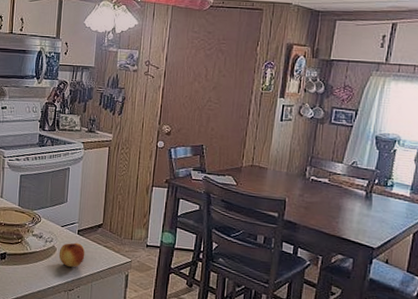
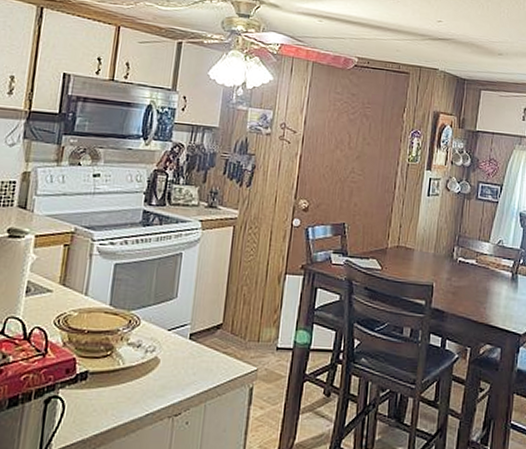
fruit: present [58,242,85,267] -> none [162,350,199,383]

